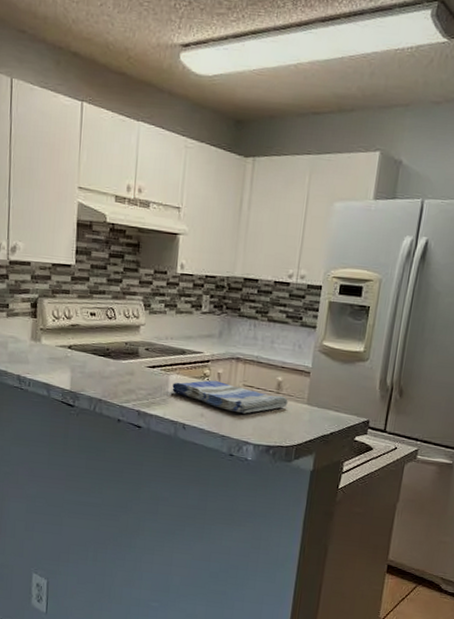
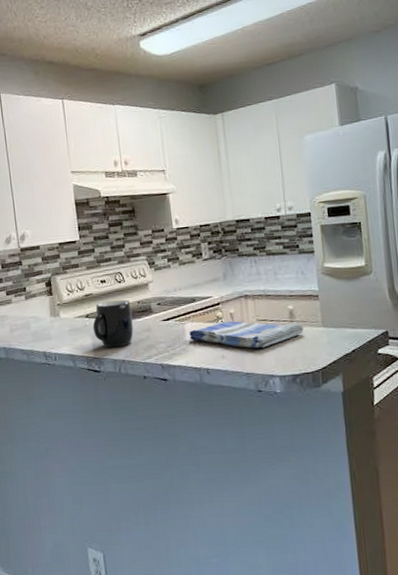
mug: none [73,335,118,386] -> present [92,299,134,348]

